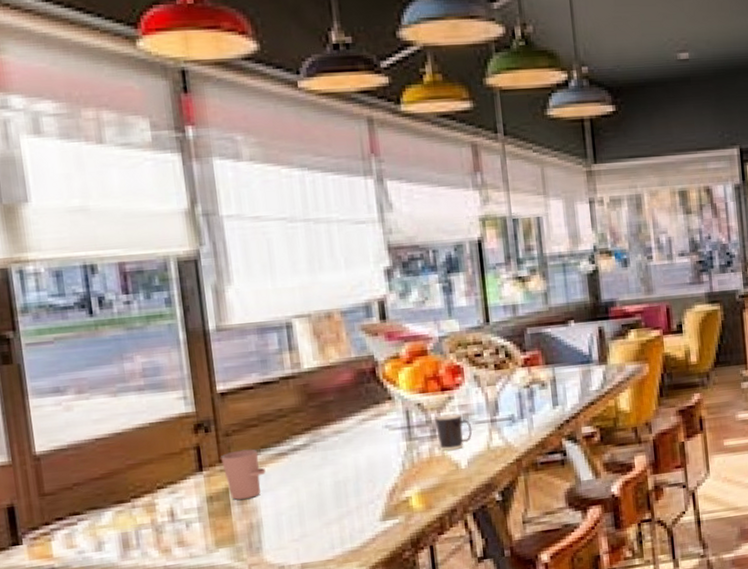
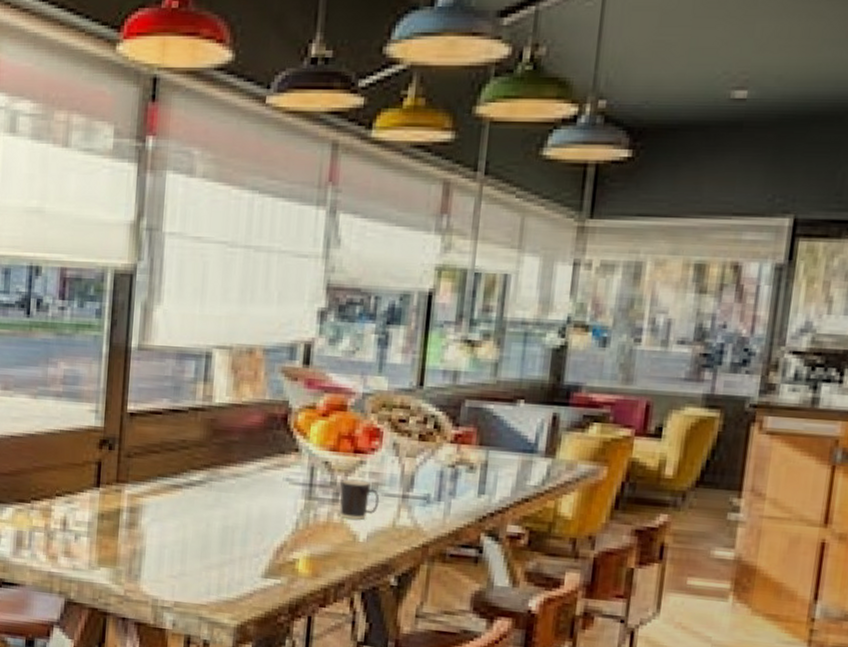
cup: present [221,449,266,500] -> none [118,473,158,524]

